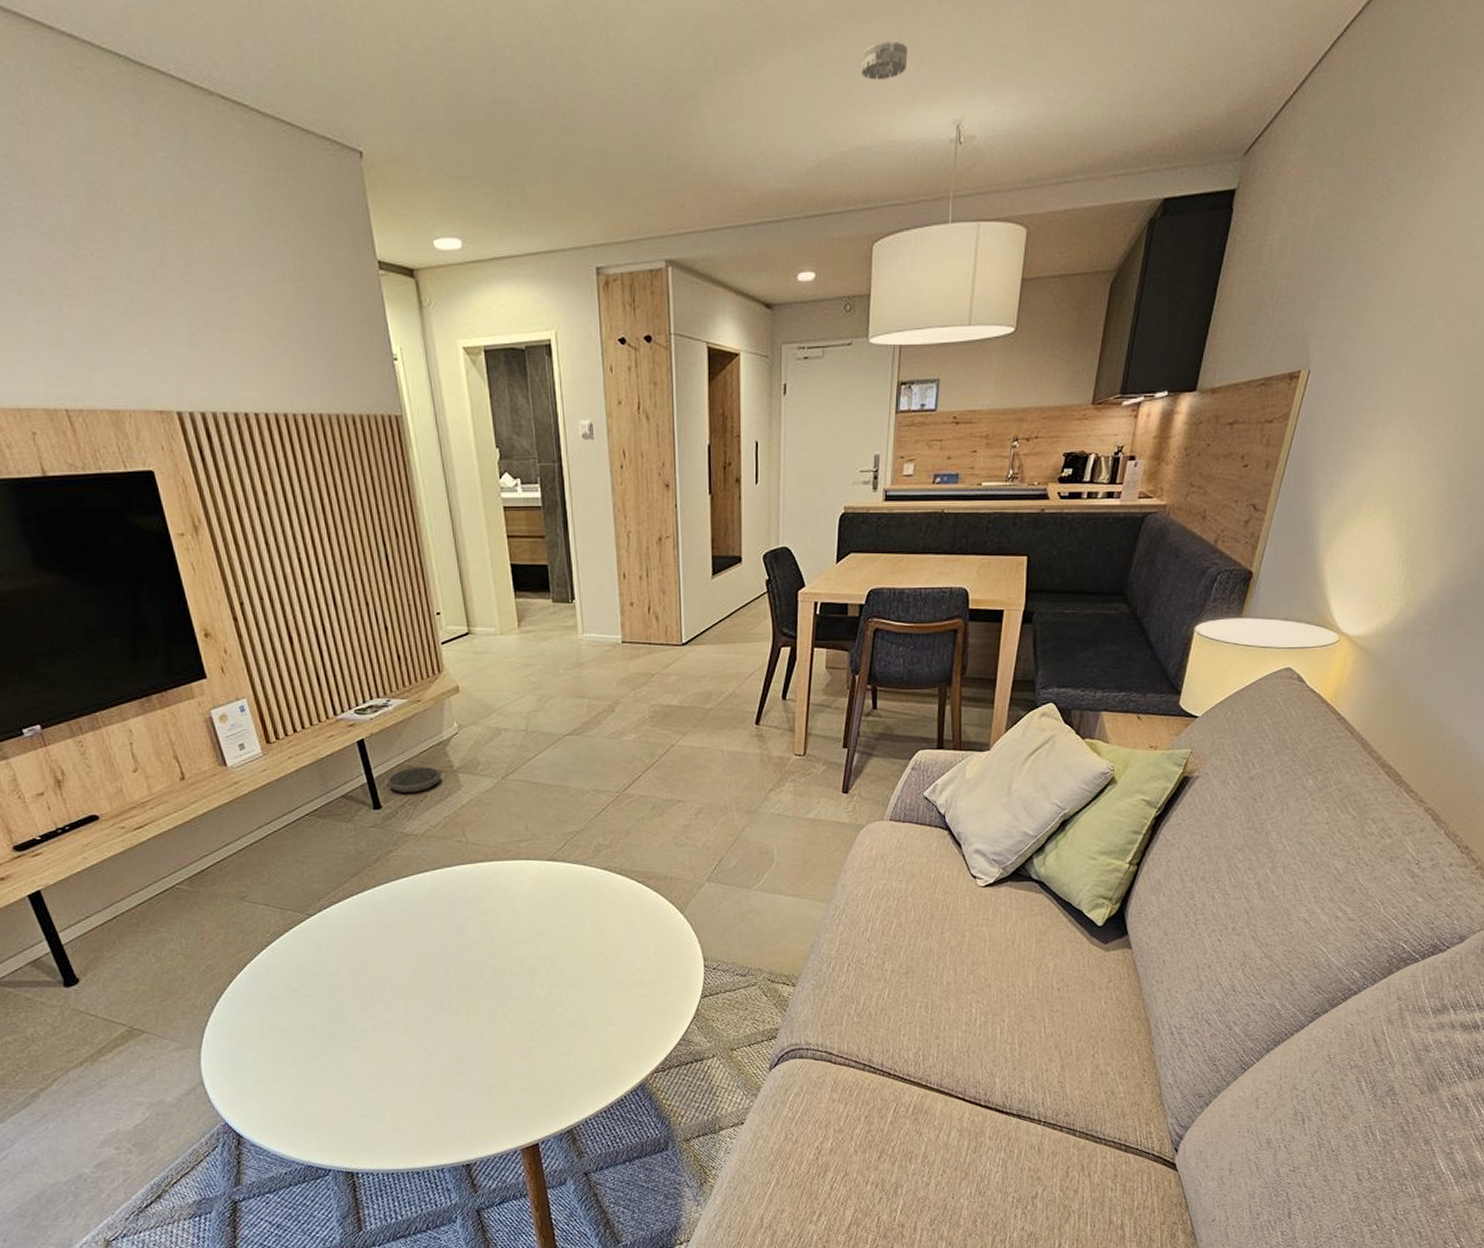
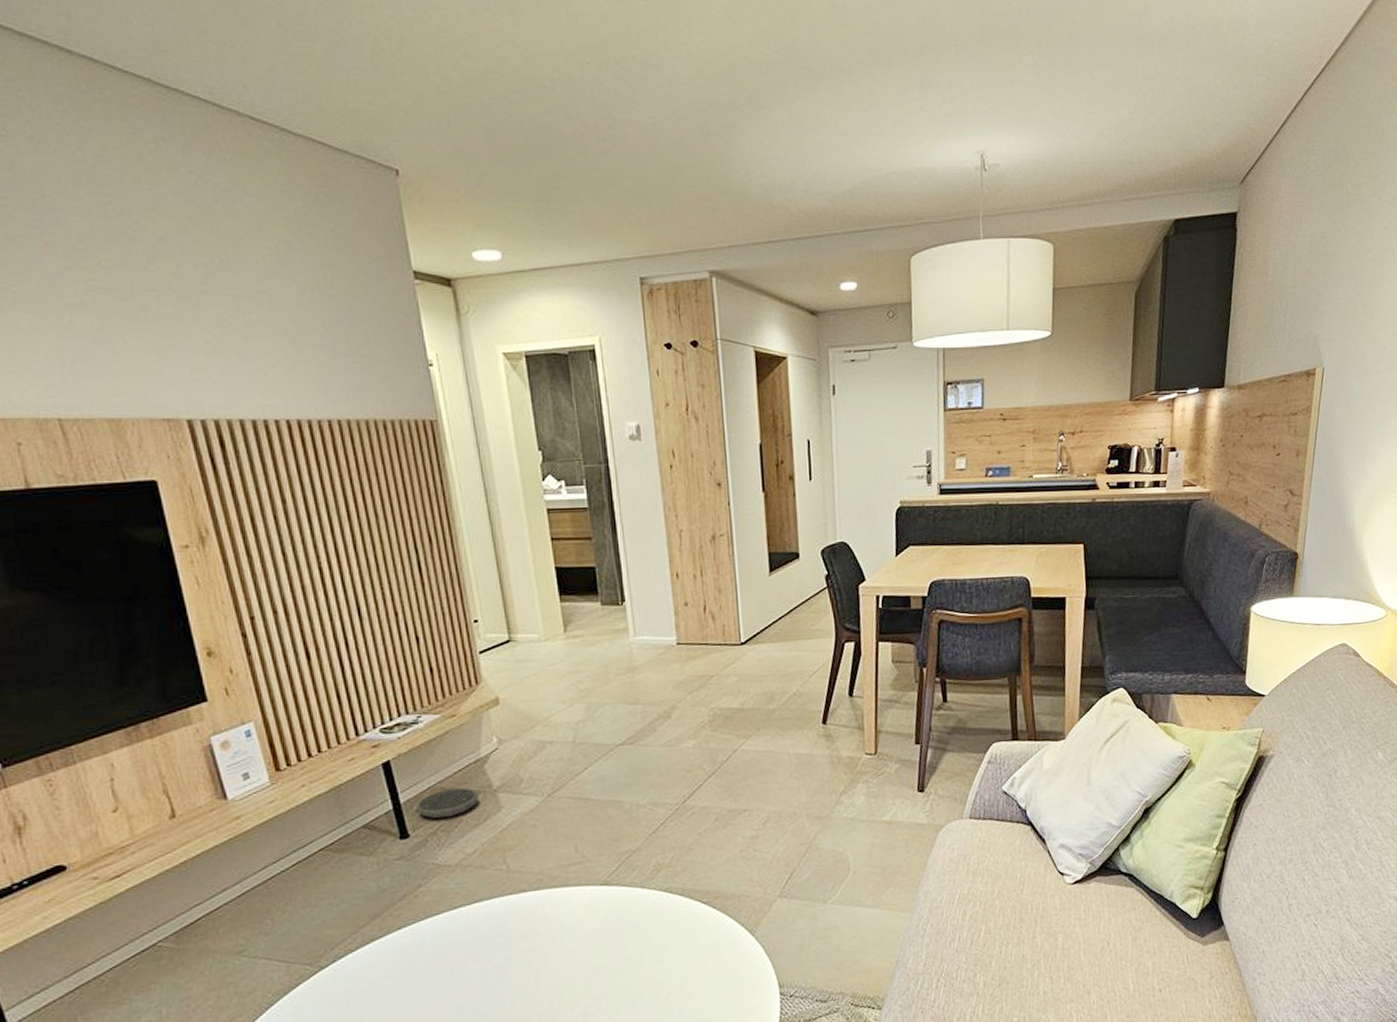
smoke detector: present [861,40,908,80] -> none [888,82,931,116]

